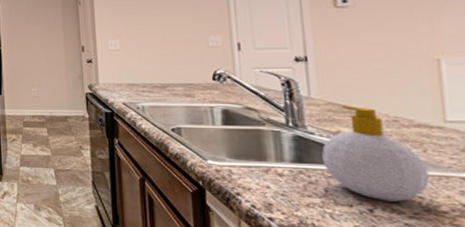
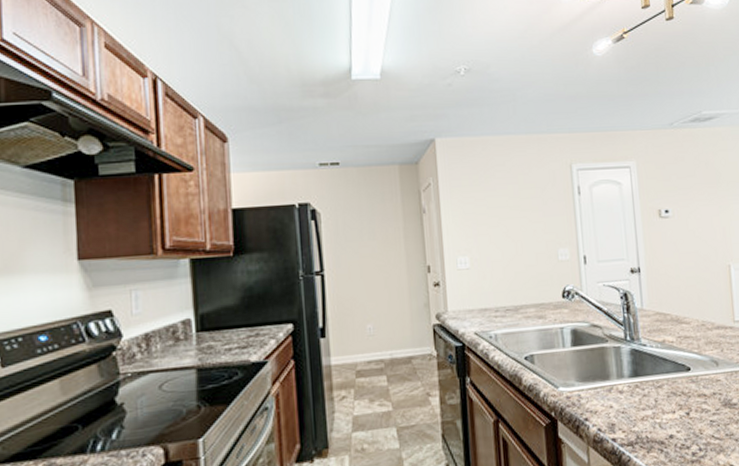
soap bottle: present [322,105,430,202] -> none [652,313,726,403]

